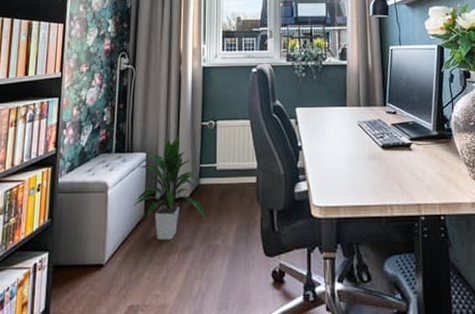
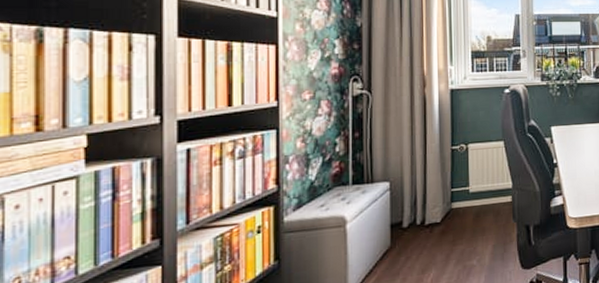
indoor plant: present [132,135,206,240] -> none [376,162,459,268]

